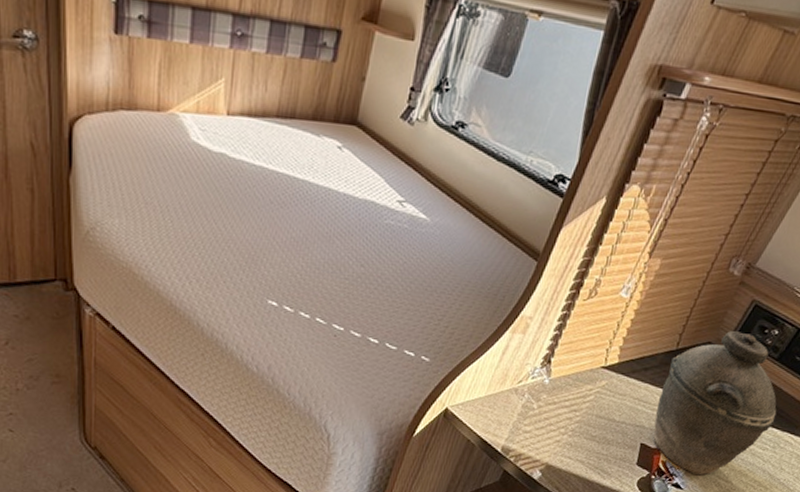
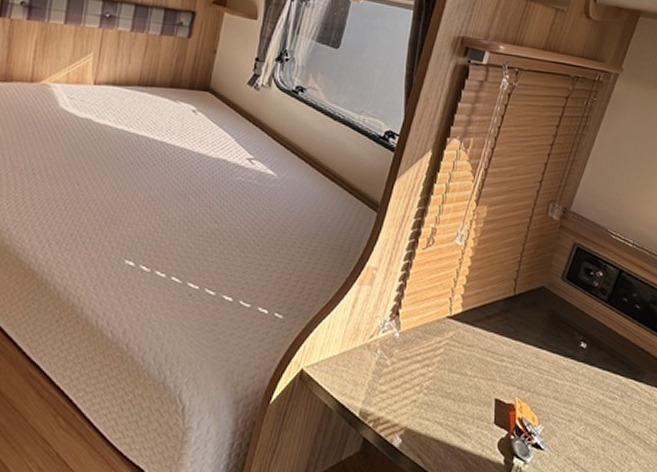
kettle: present [653,331,777,476] -> none [504,275,617,433]

